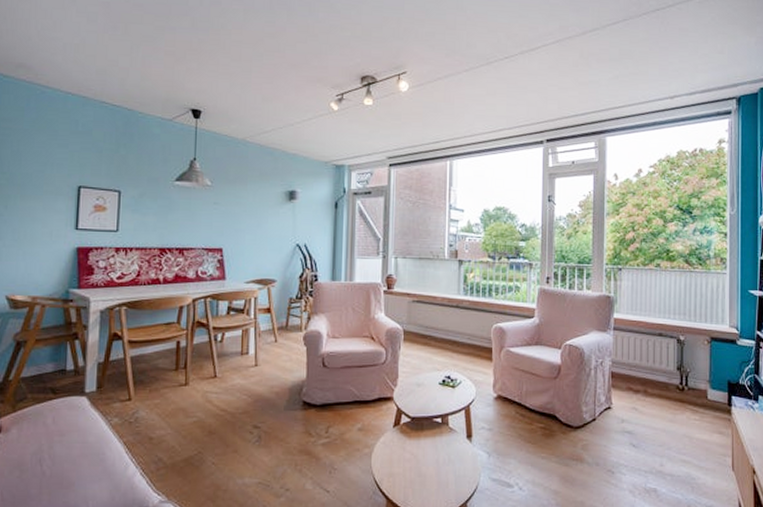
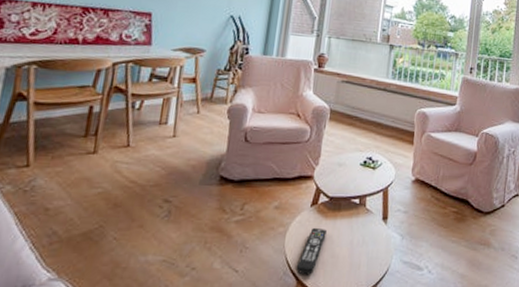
remote control: none [384,447,411,494] -> present [296,227,327,275]

